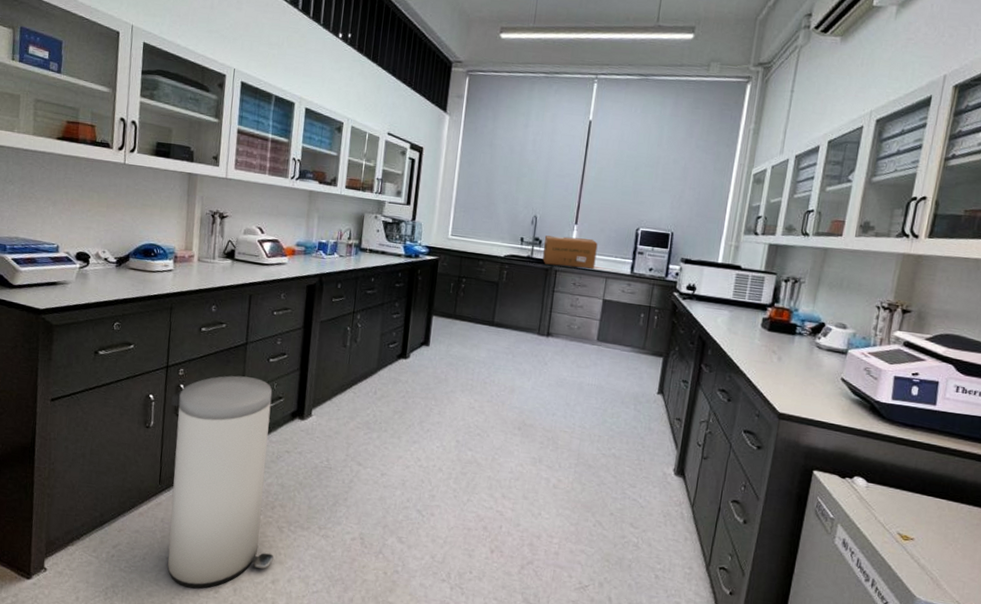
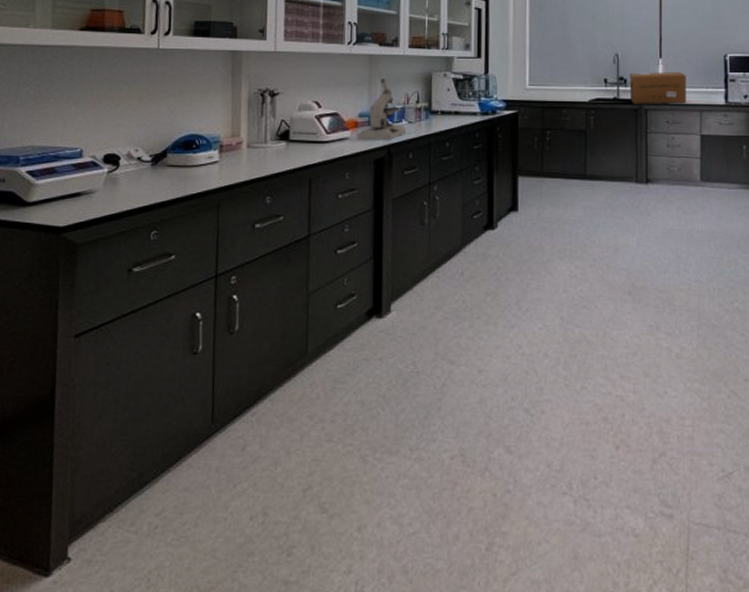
pedal bin: present [167,375,274,589] -> none [222,275,359,554]
microscope: none [293,214,337,270] -> present [356,79,406,141]

